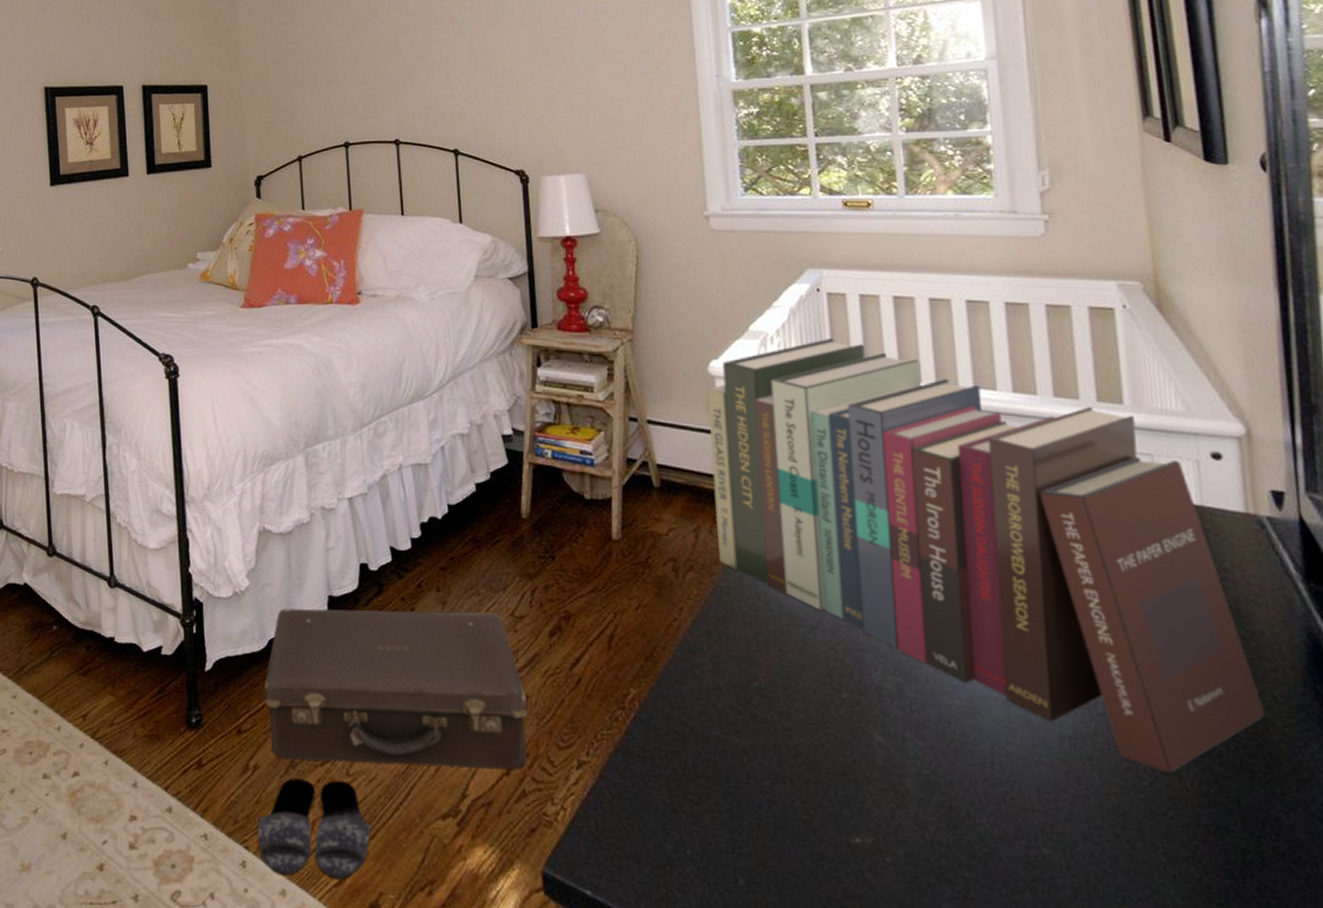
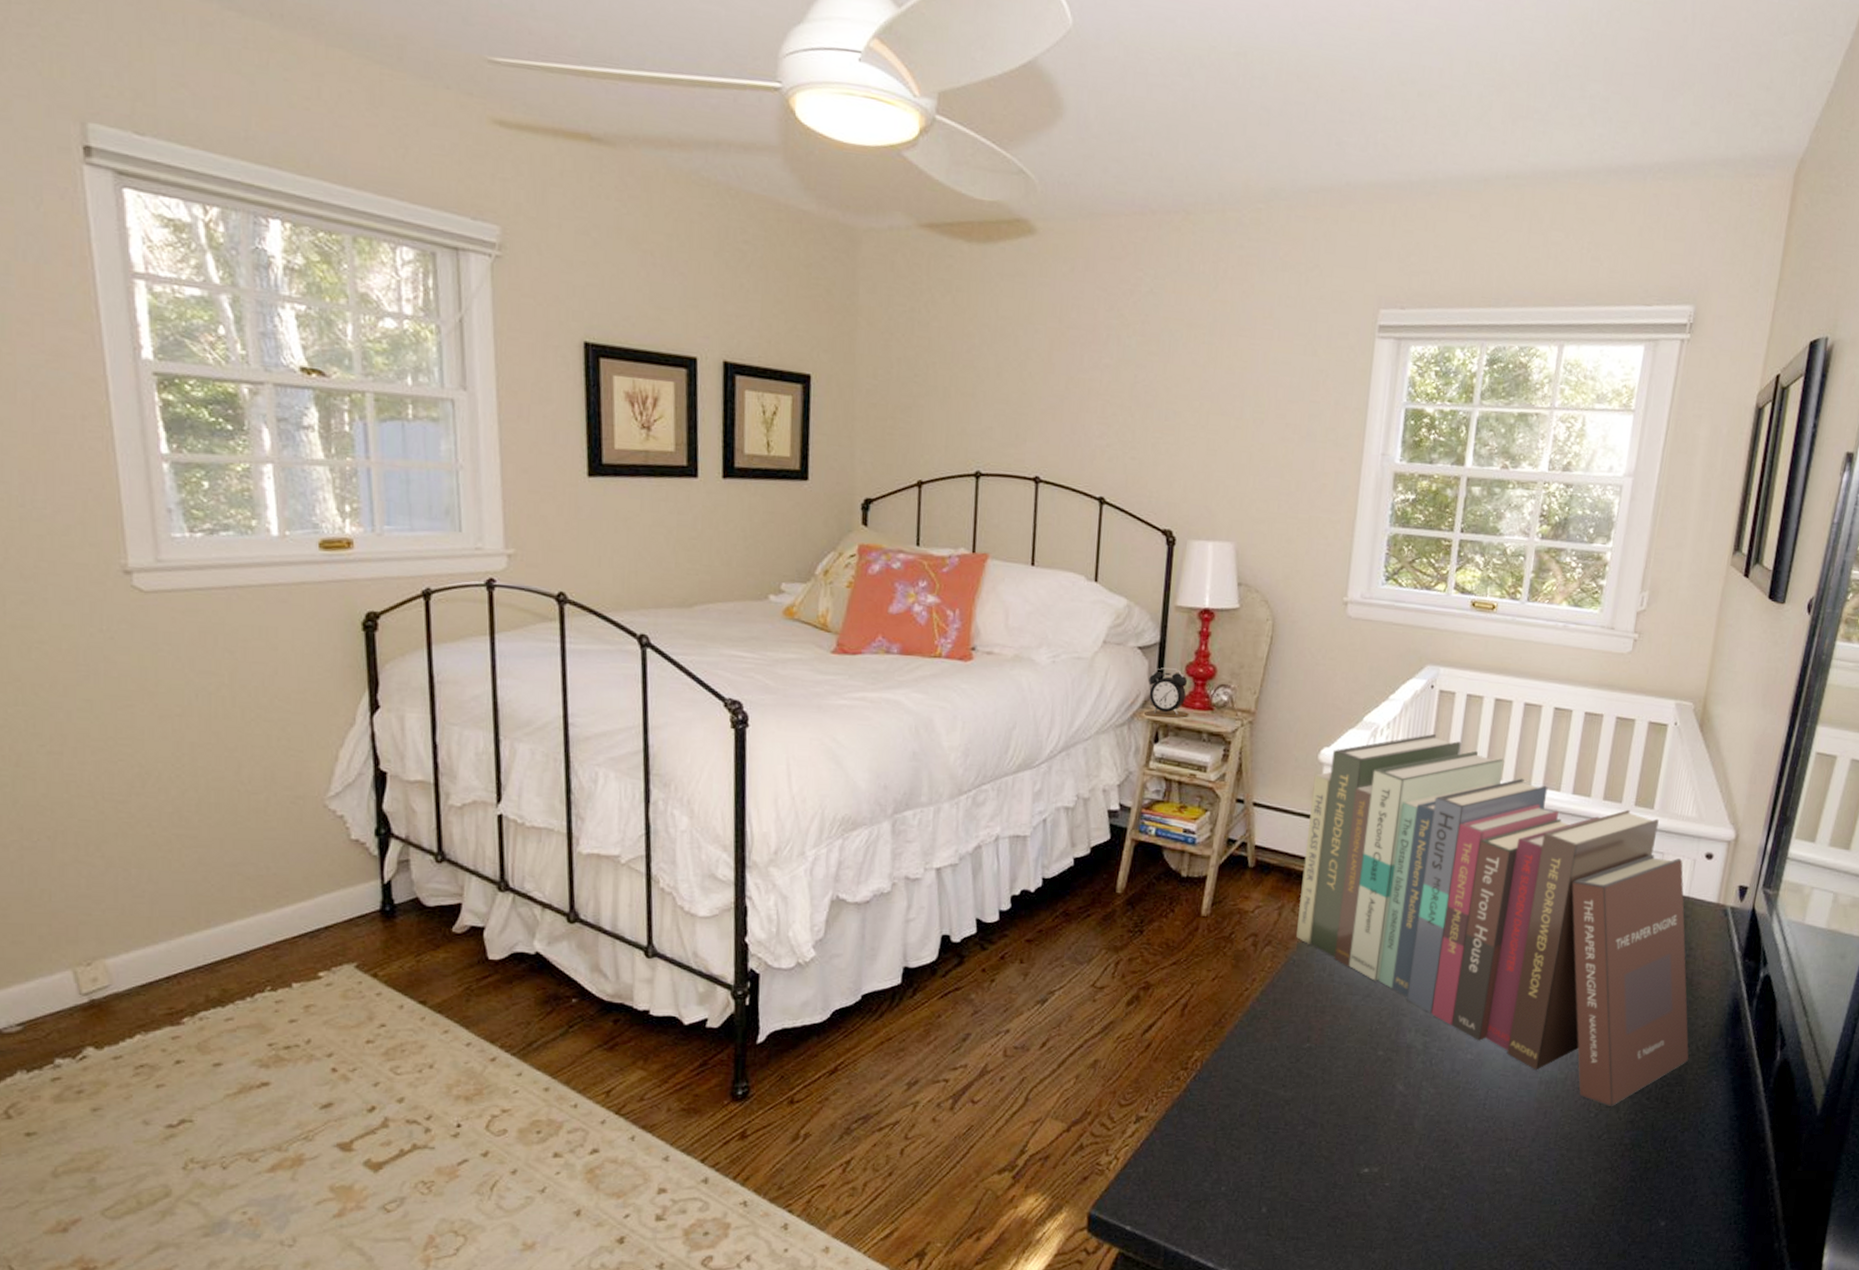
slippers: present [257,778,371,880] -> none [803,1143,925,1234]
suitcase: present [265,608,528,770] -> none [823,980,1097,1127]
alarm clock: none [523,295,567,343] -> present [1144,667,1189,719]

